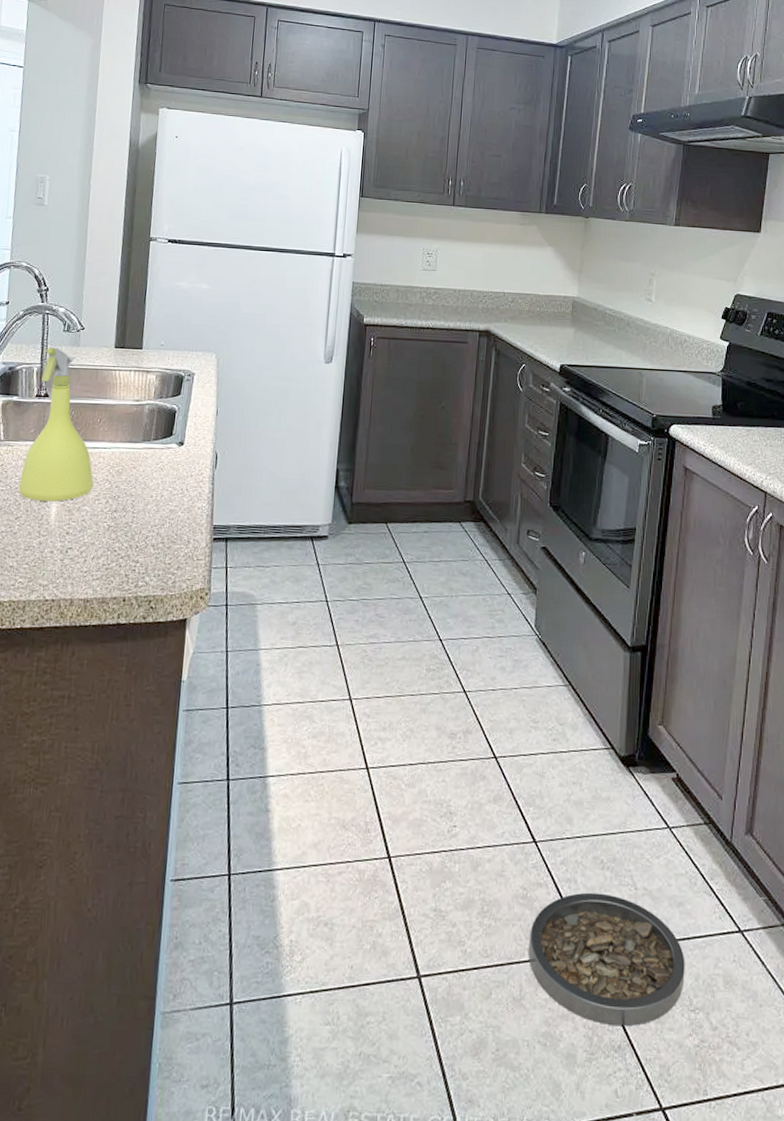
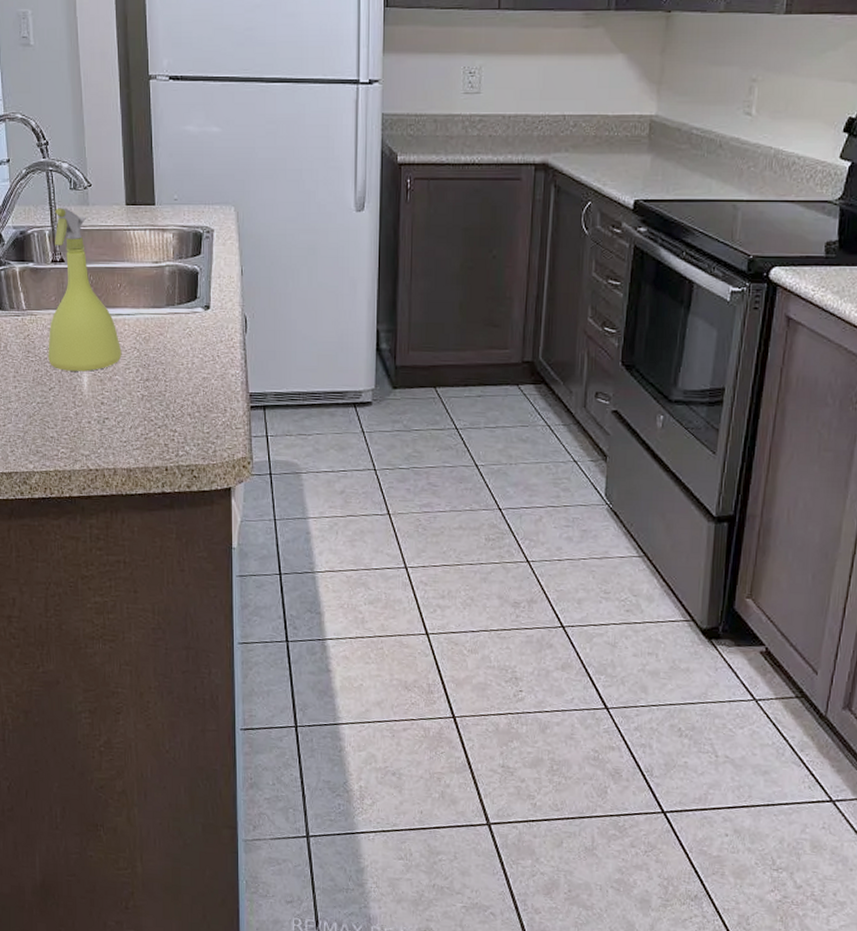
pet bowl: present [528,892,685,1027] -> none [601,757,769,879]

